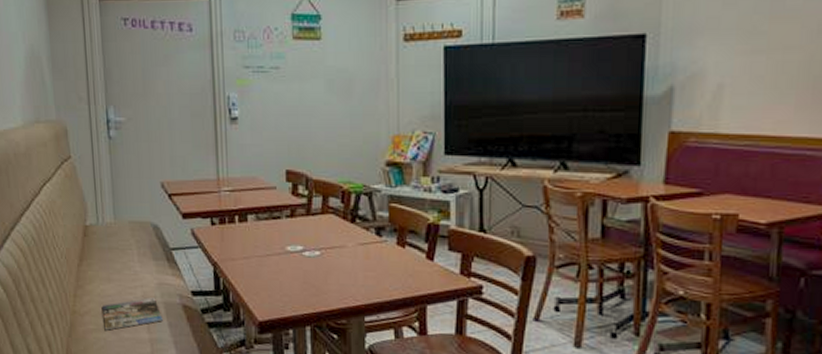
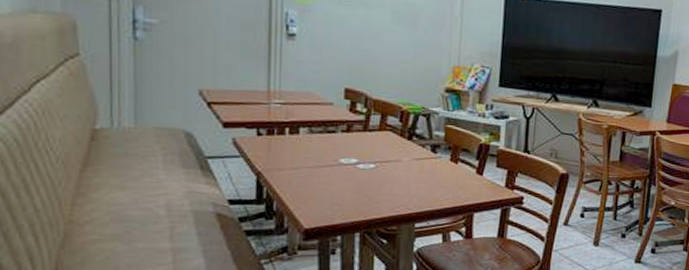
magazine: present [103,297,163,331] -> none [111,206,190,241]

